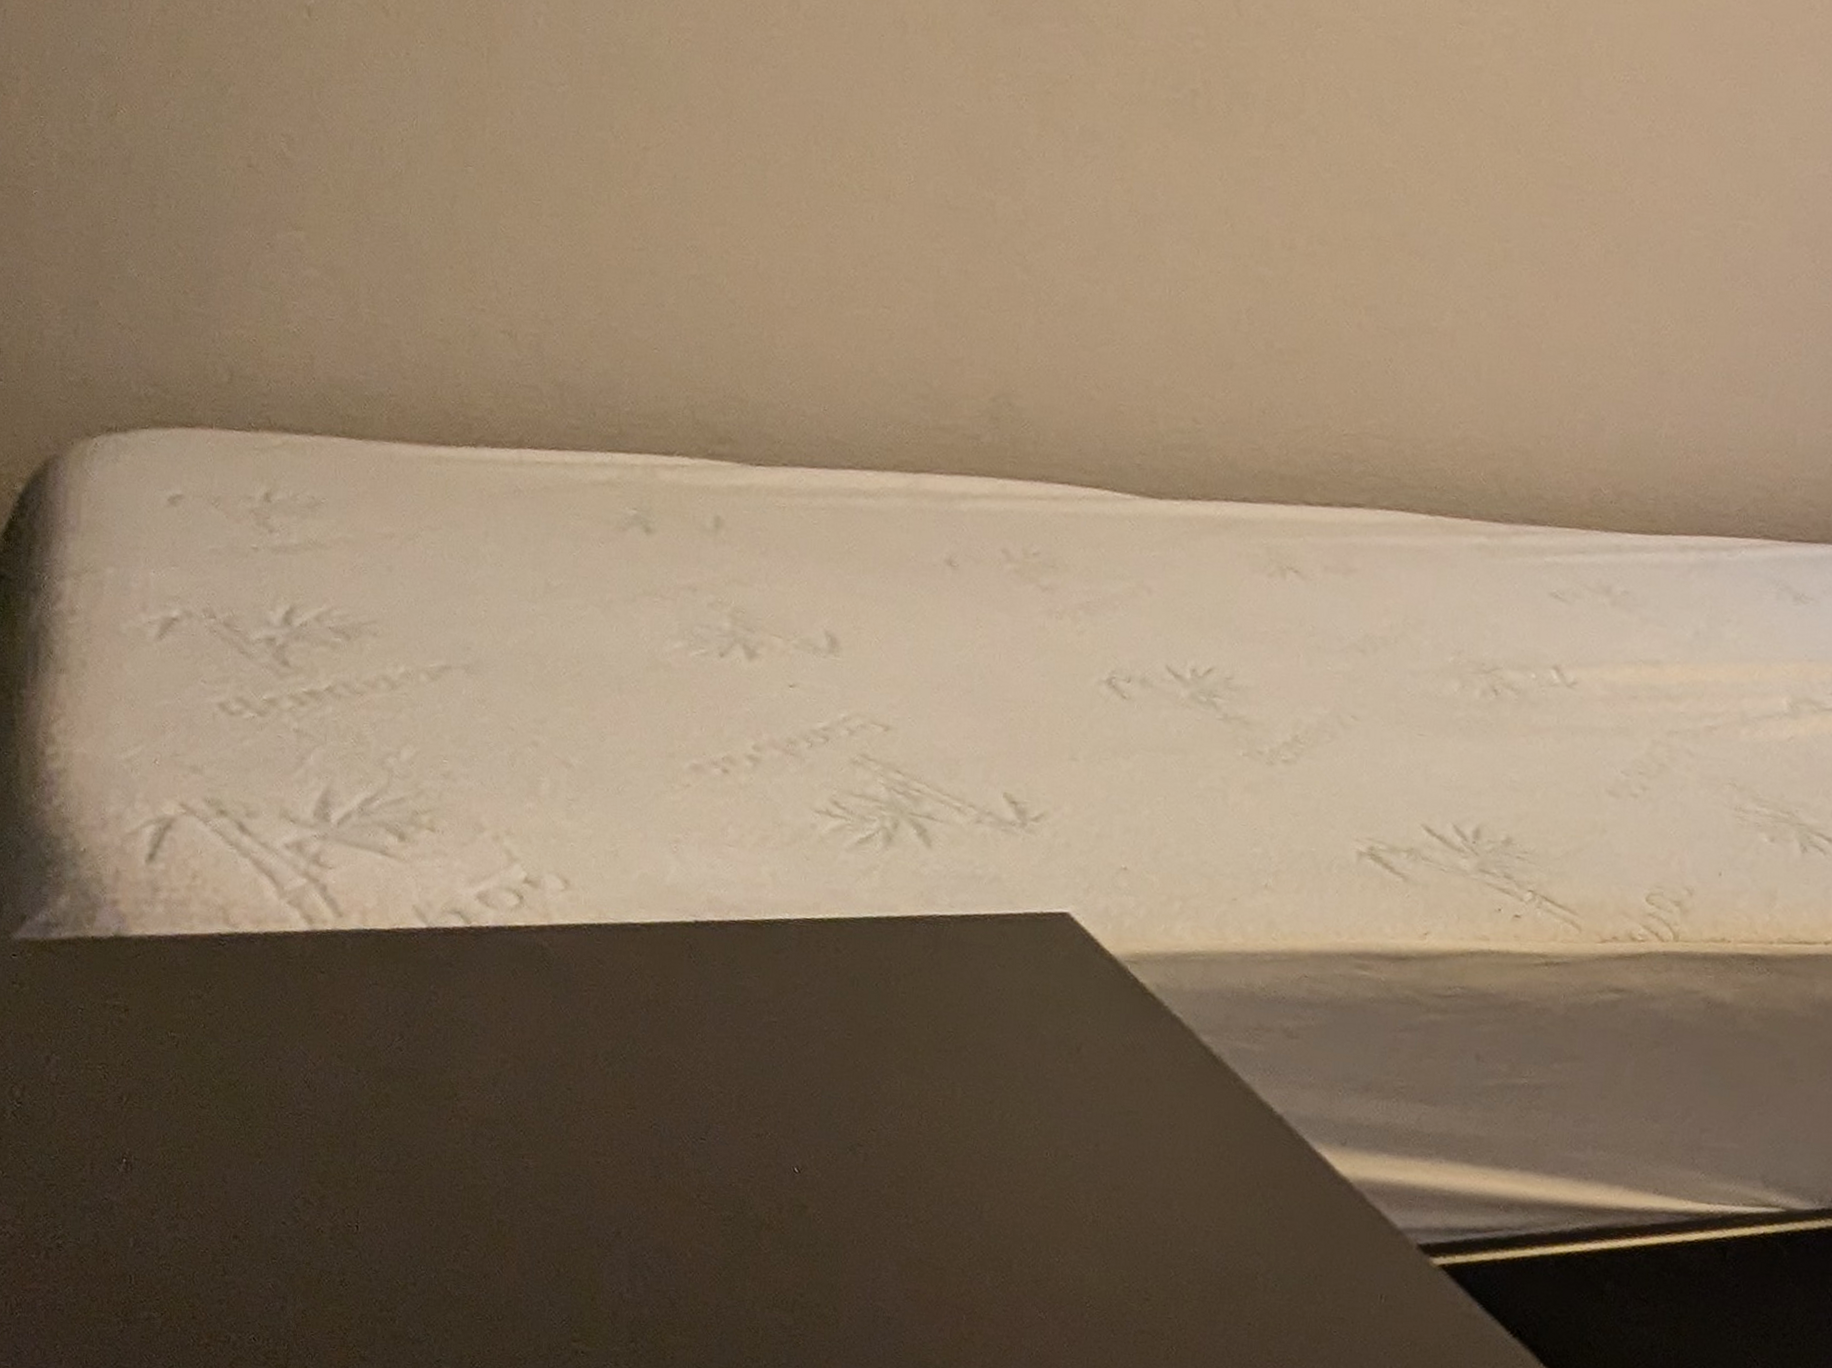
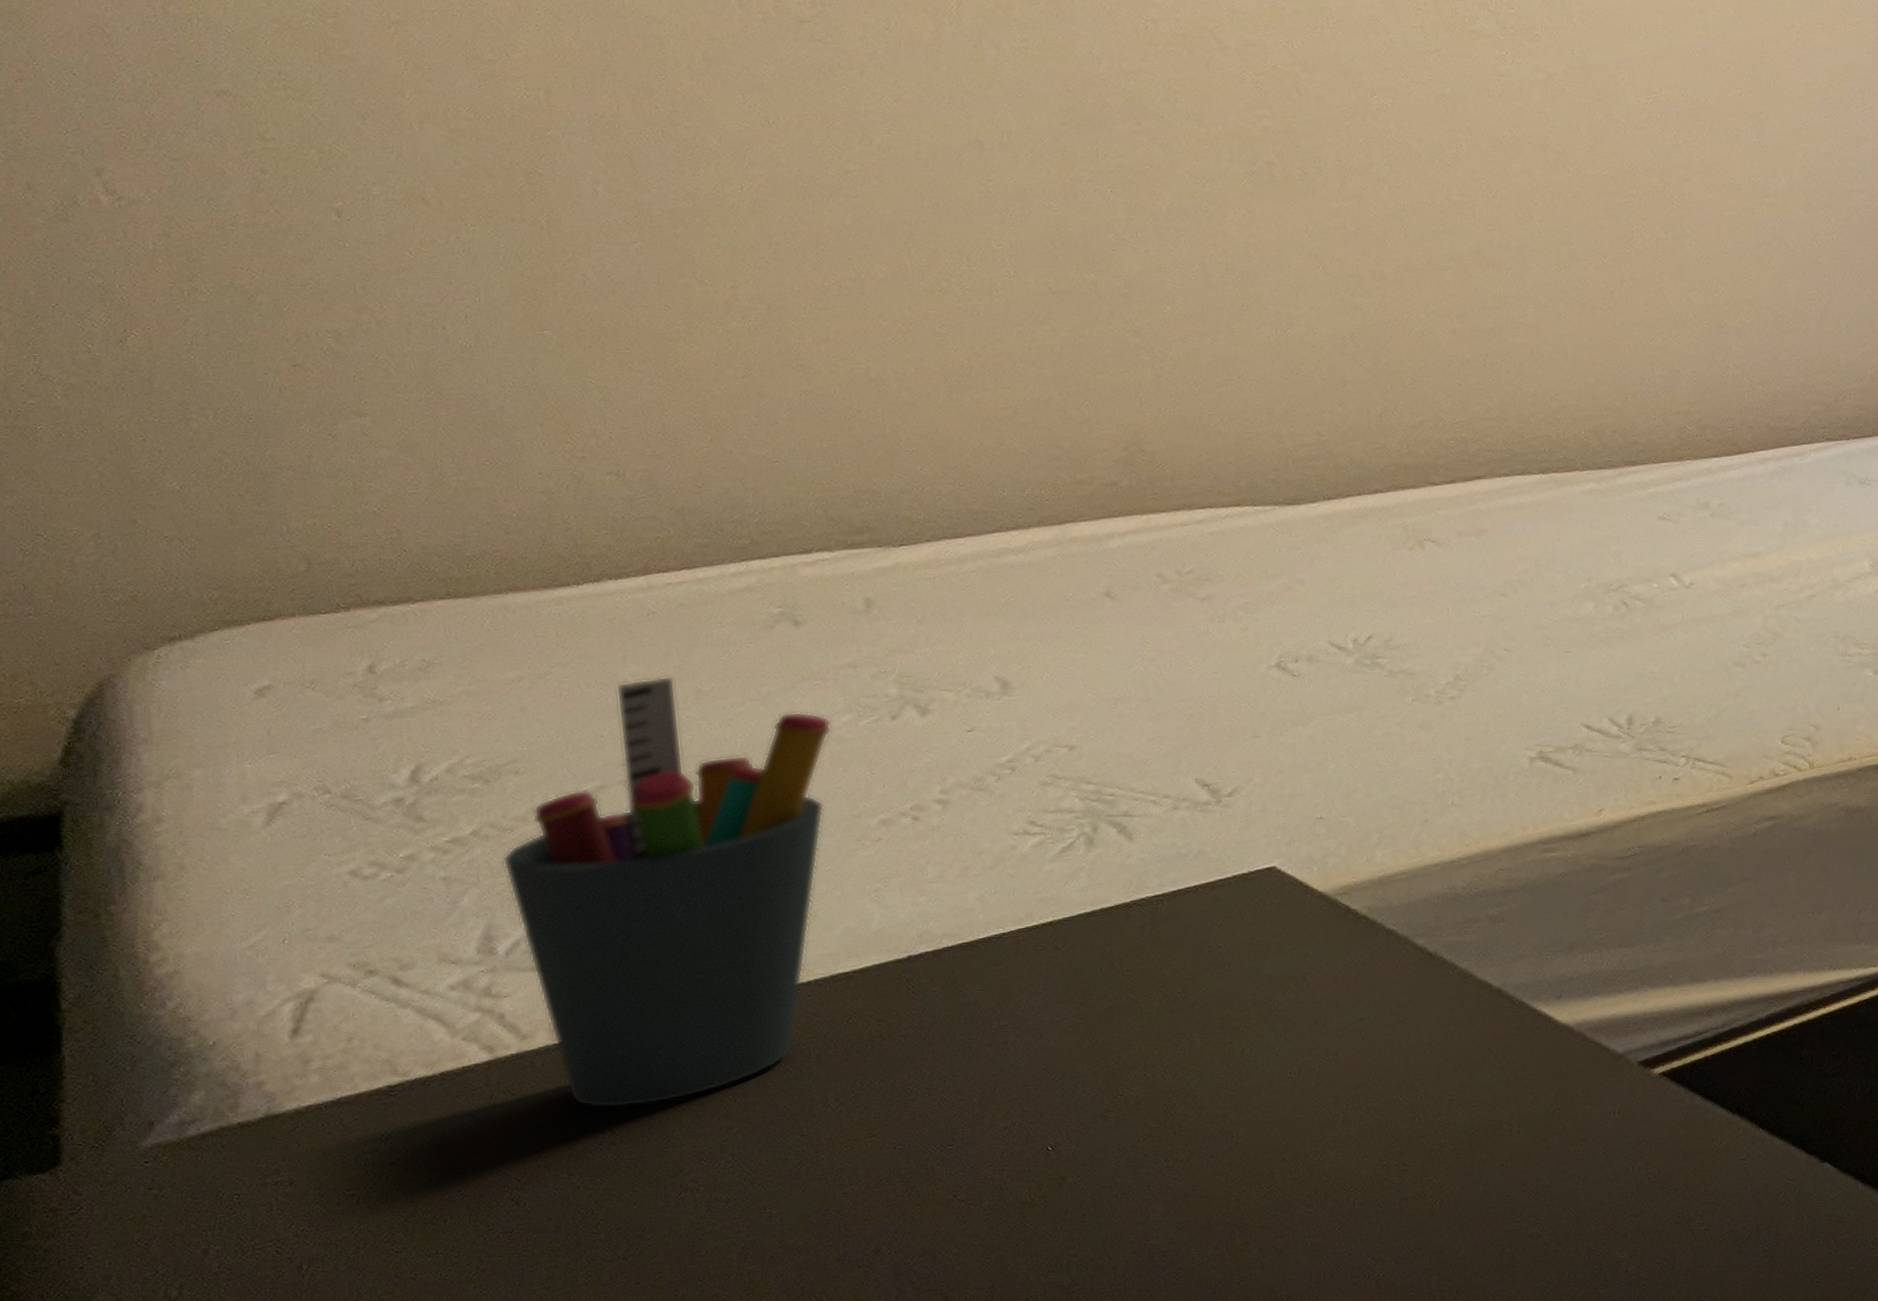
pen holder: none [349,559,664,1019] -> present [502,676,833,1109]

